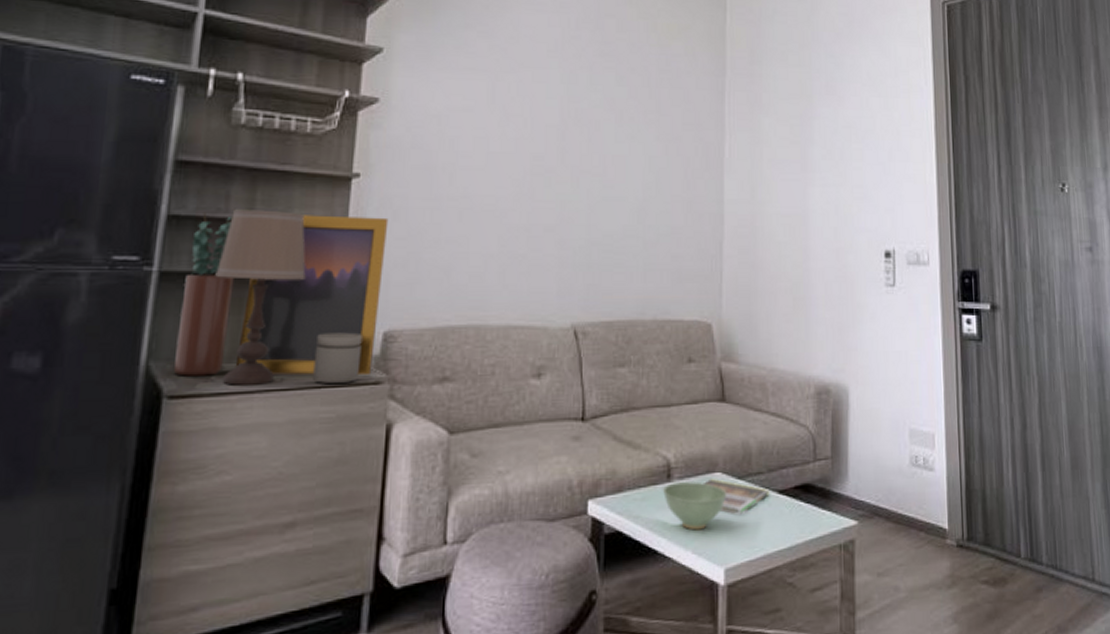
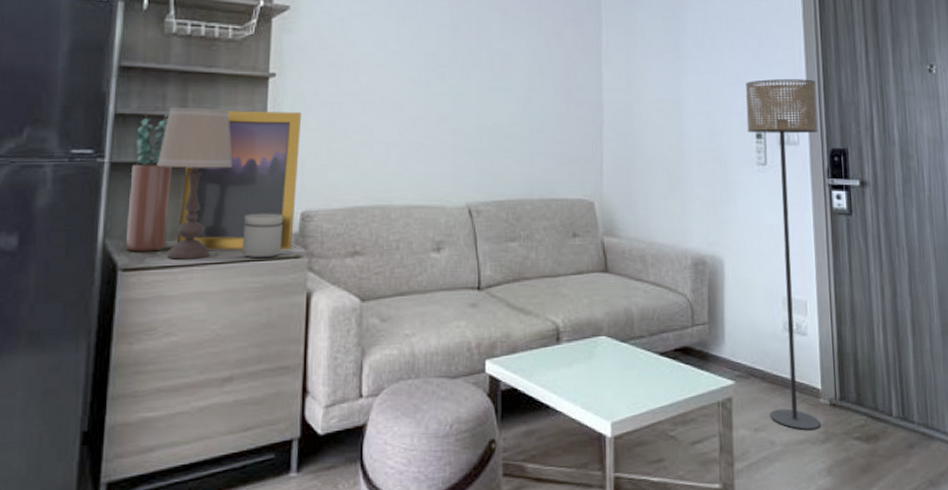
bowl: present [663,481,727,531] -> none [553,343,612,388]
magazine: present [703,478,770,517] -> none [589,341,651,376]
floor lamp: none [874,194,949,575] -> present [745,79,821,431]

